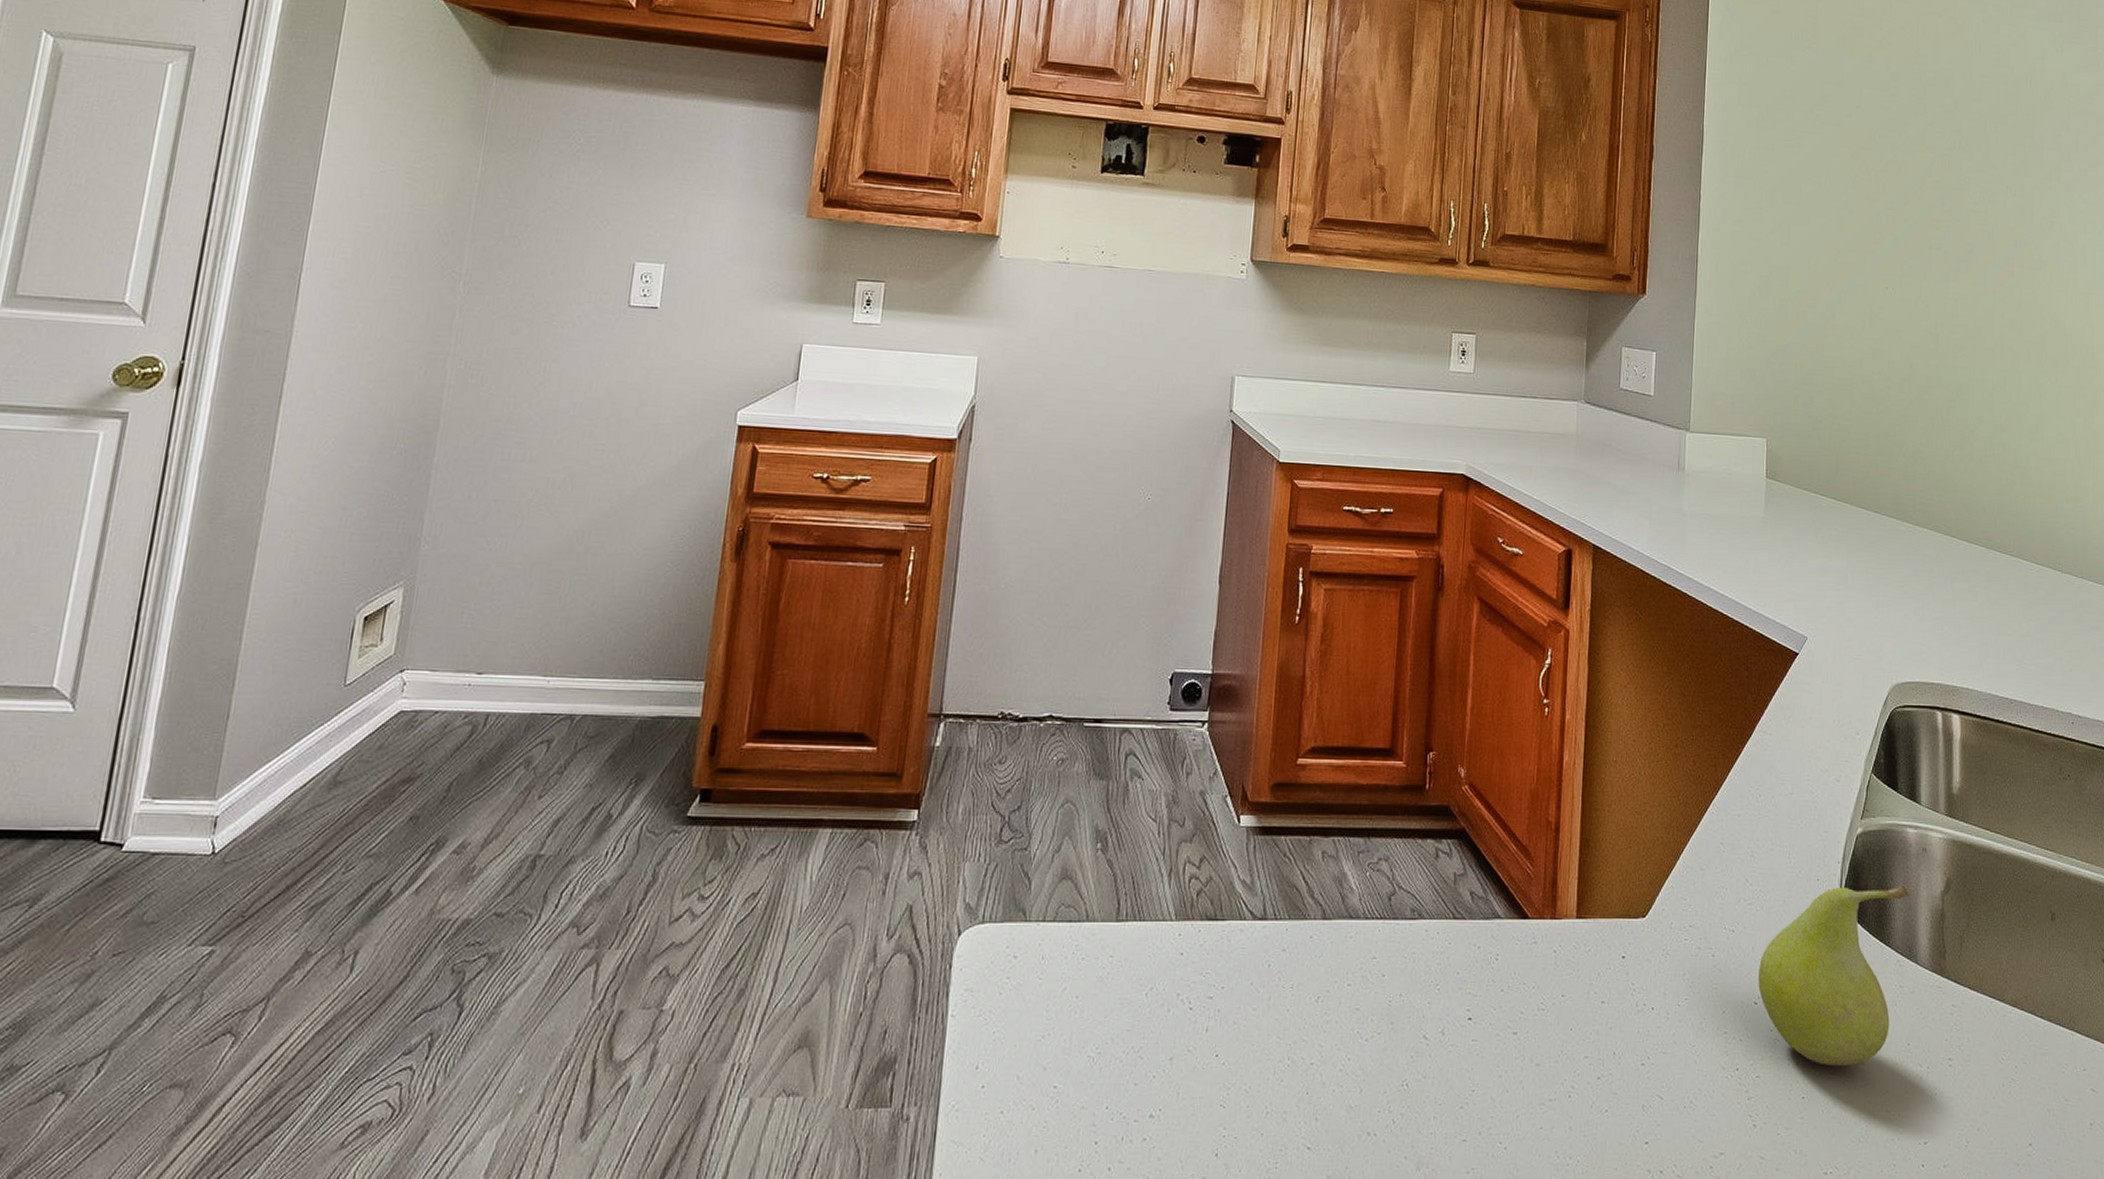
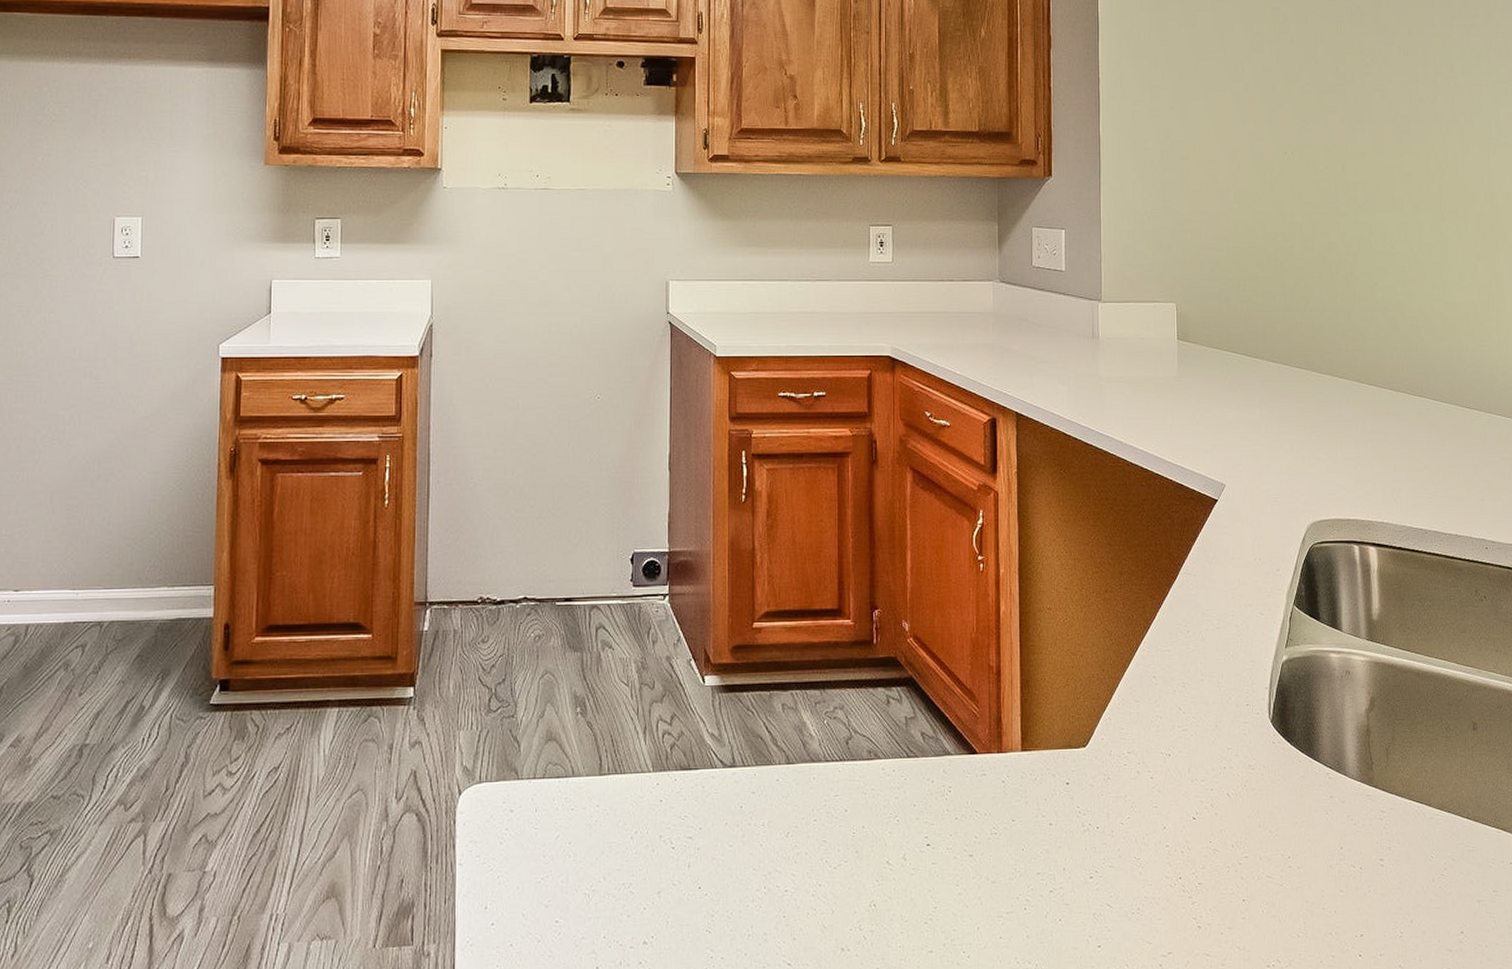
fruit: present [1758,884,1911,1067] -> none [1195,705,1336,871]

